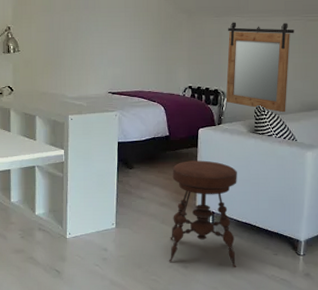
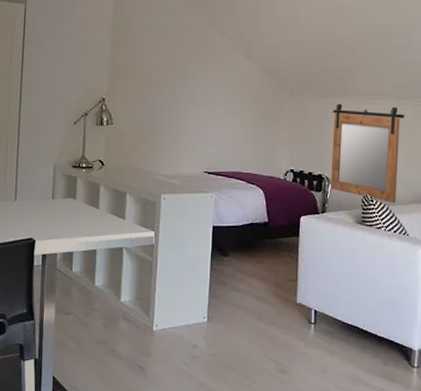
stool: present [169,160,237,267] -> none [265,251,342,377]

